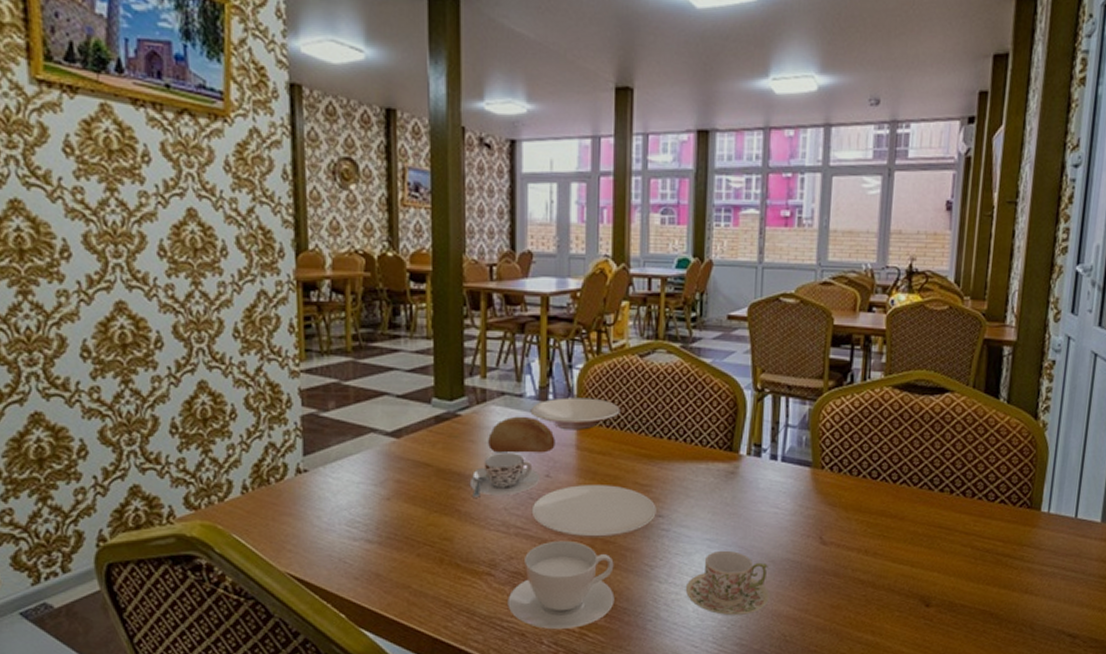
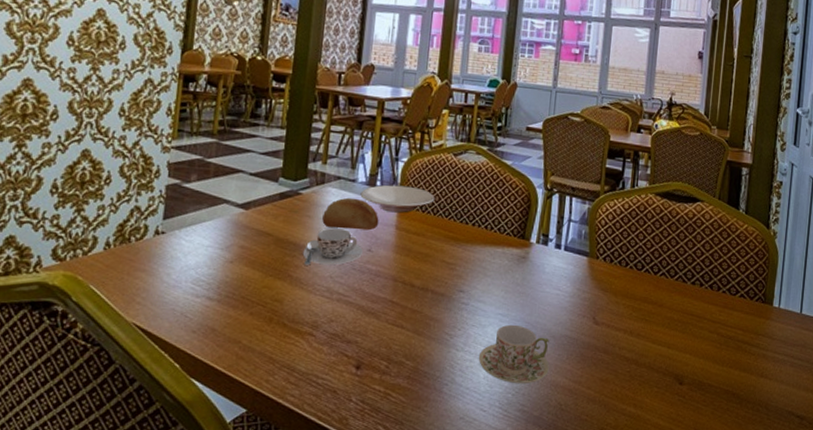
teacup: present [508,540,615,630] -> none [324,307,420,389]
plate: present [531,485,657,539] -> none [353,260,459,308]

